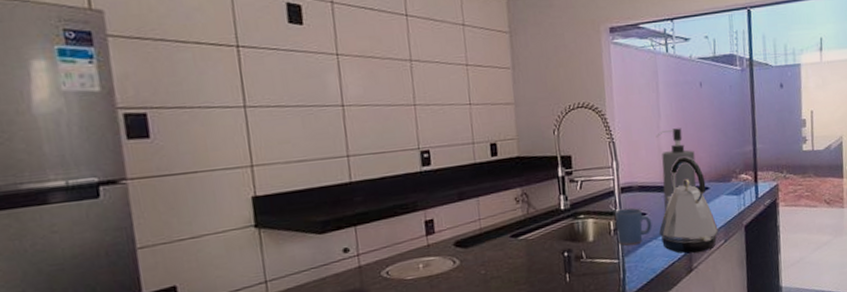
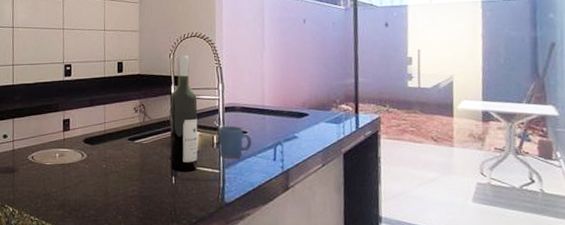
bottle: none [557,130,594,268] -> present [170,55,198,172]
soap dispenser: present [655,128,697,211] -> none [259,58,296,131]
kettle: present [659,156,719,254] -> none [258,84,316,173]

